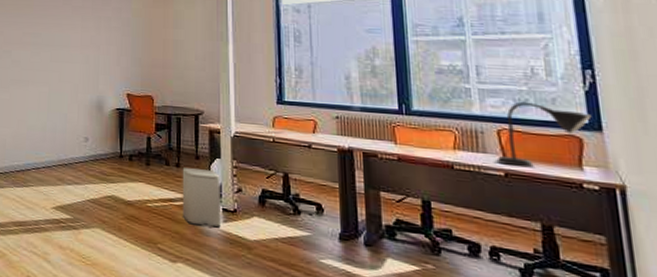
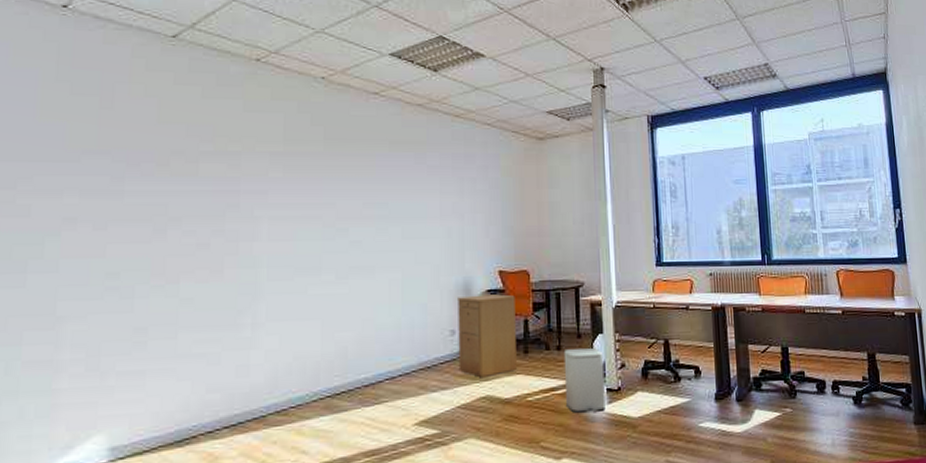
filing cabinet: none [90,111,140,181] -> present [458,294,517,378]
desk lamp: present [494,101,592,168] -> none [835,242,900,304]

